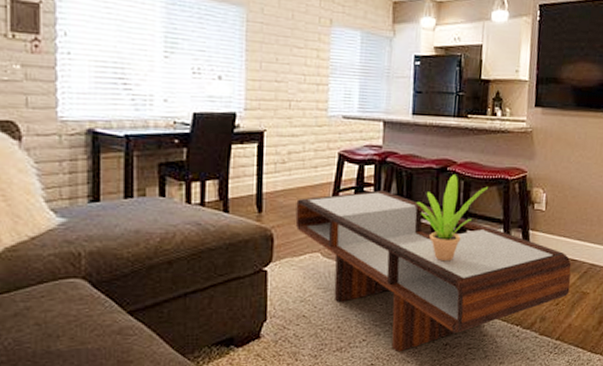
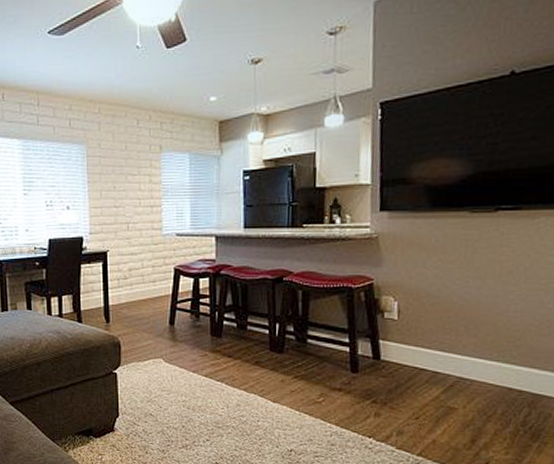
coffee table: present [295,190,572,351] -> none [138,301,433,453]
potted plant: present [416,175,488,260] -> none [252,285,329,369]

